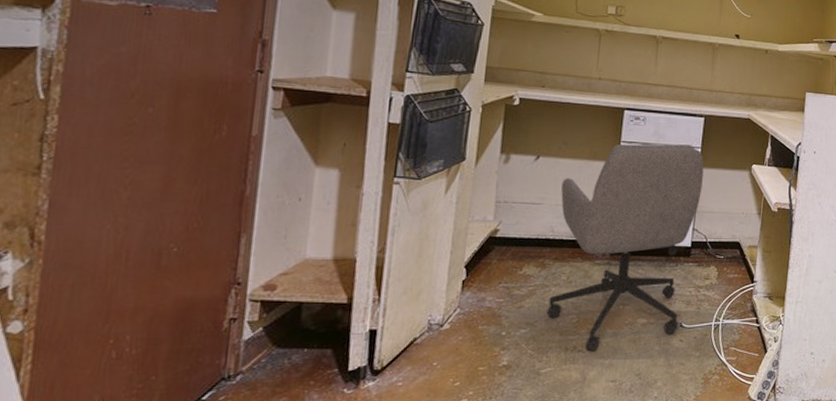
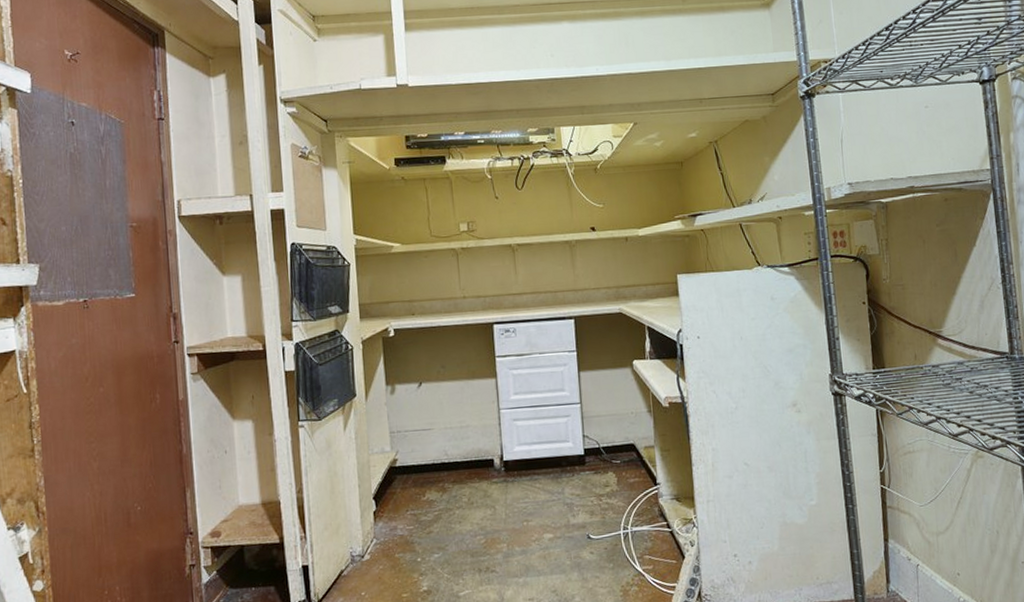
office chair: present [547,143,704,351] -> none [447,349,587,571]

